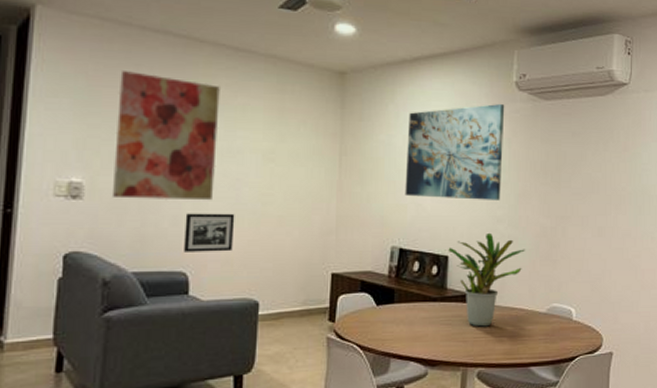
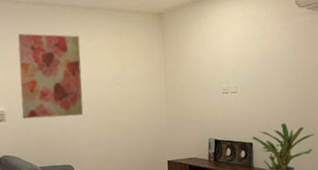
picture frame: present [184,213,235,252] -> none [67,123,100,152]
wall art: present [405,104,505,200] -> none [212,20,291,101]

